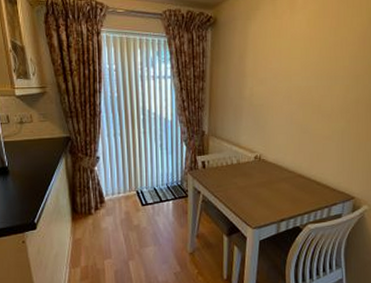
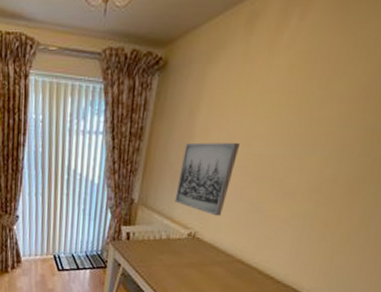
wall art: none [239,78,283,139] -> present [175,142,241,217]

